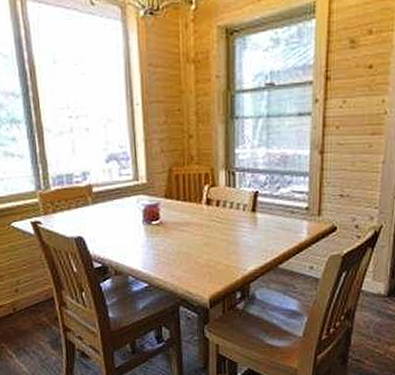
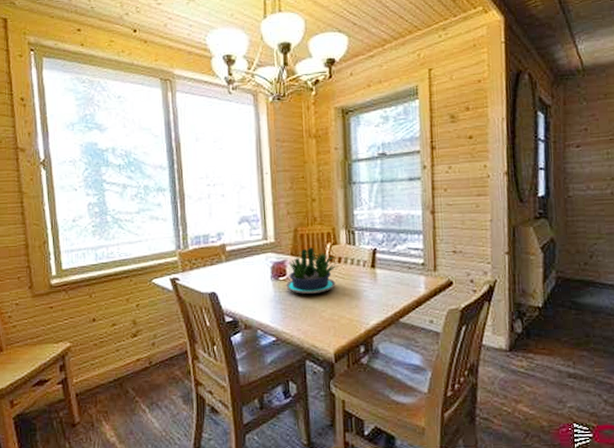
potted plant: none [159,189,218,239] -> present [286,247,340,294]

